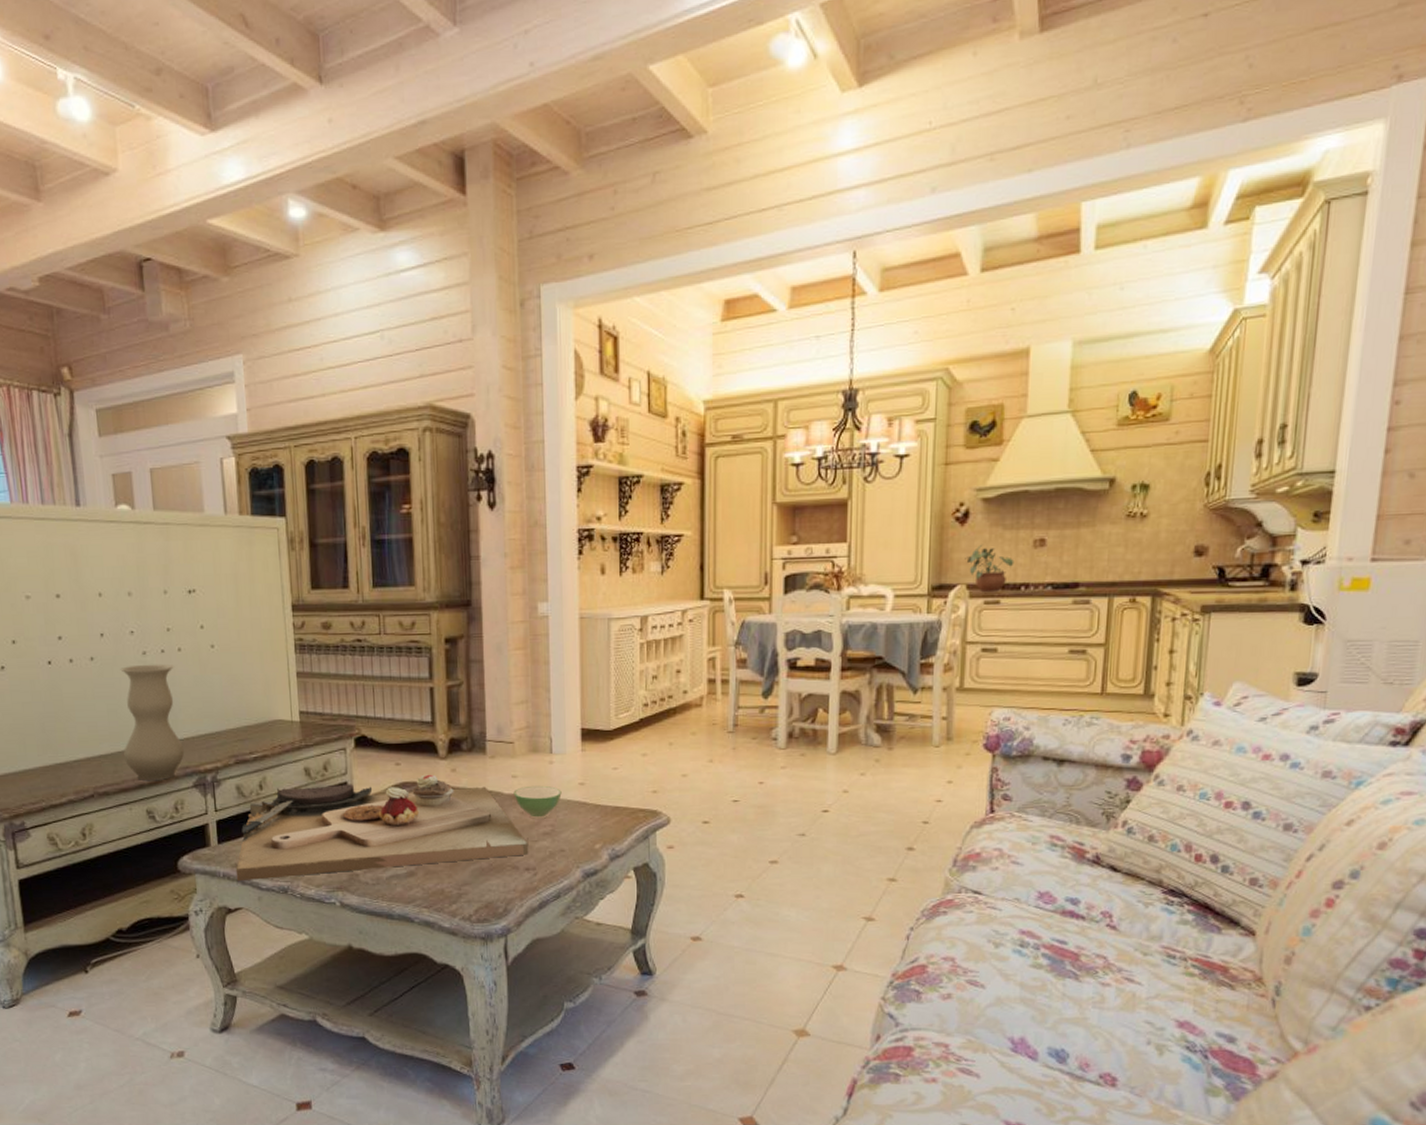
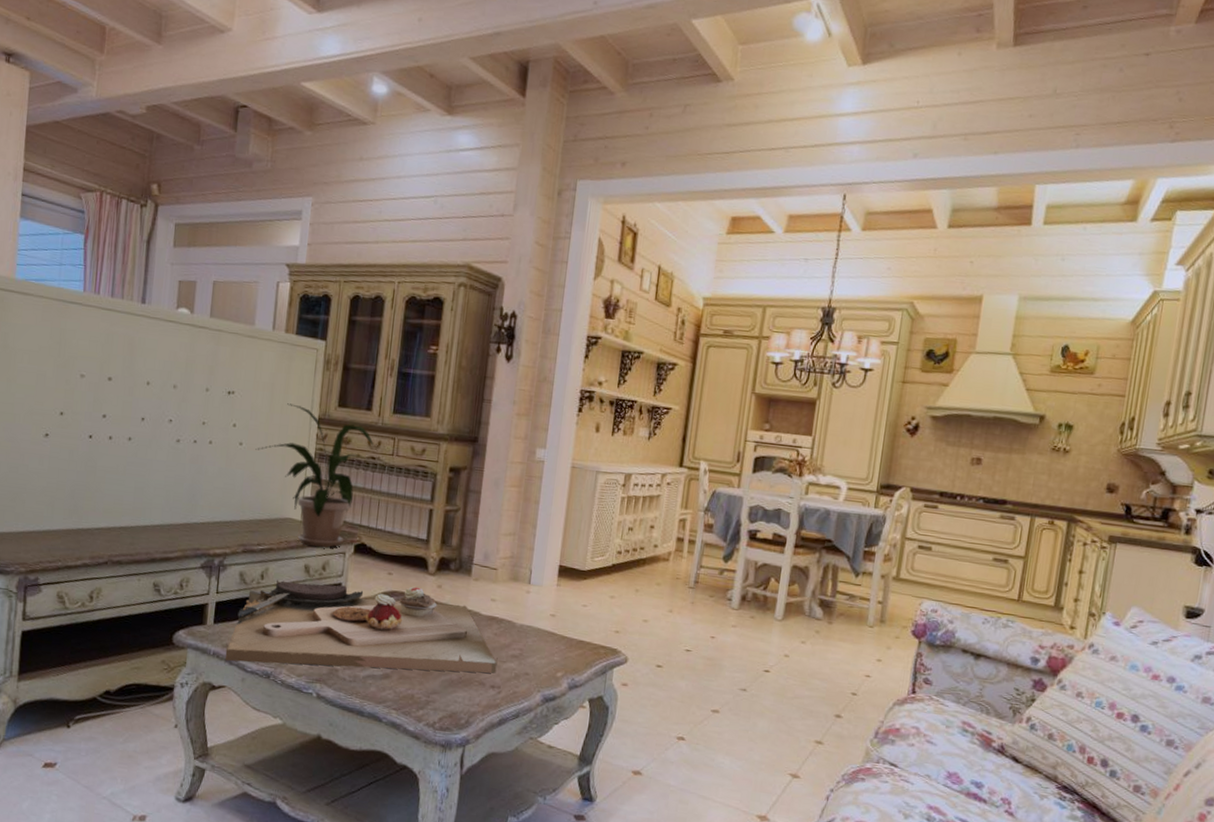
vase: present [120,664,185,781] -> none [142,450,203,558]
house plant: none [229,593,357,747] -> present [255,403,374,548]
bowl: present [513,785,562,820] -> none [490,610,534,643]
potted plant: present [965,544,1014,593] -> none [911,455,954,499]

